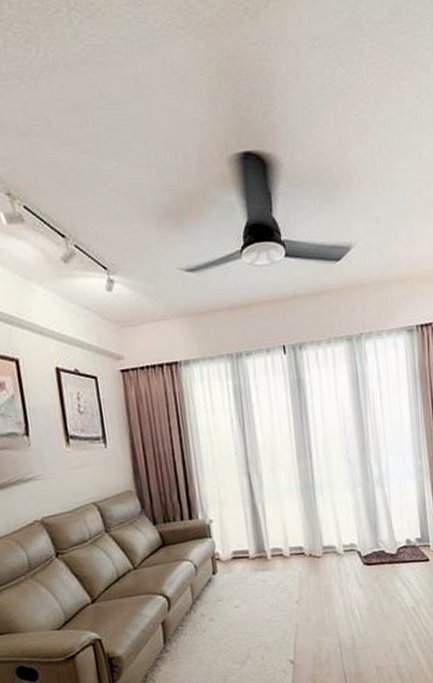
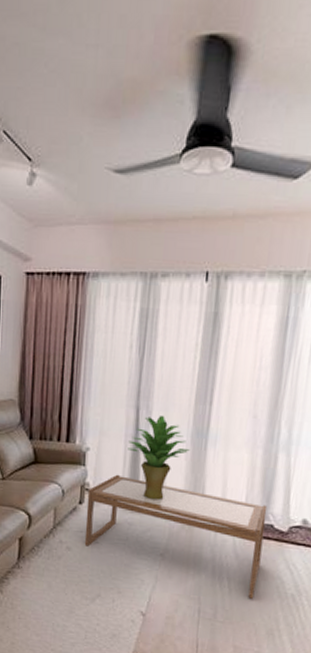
coffee table: none [218,535,383,620] -> present [84,474,268,599]
potted plant: none [246,476,302,555] -> present [128,415,190,500]

